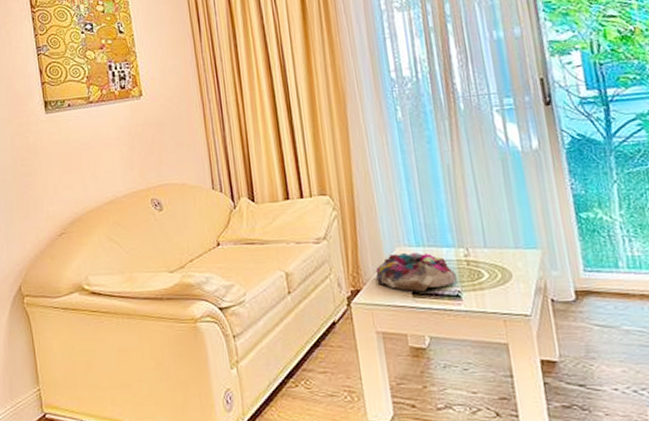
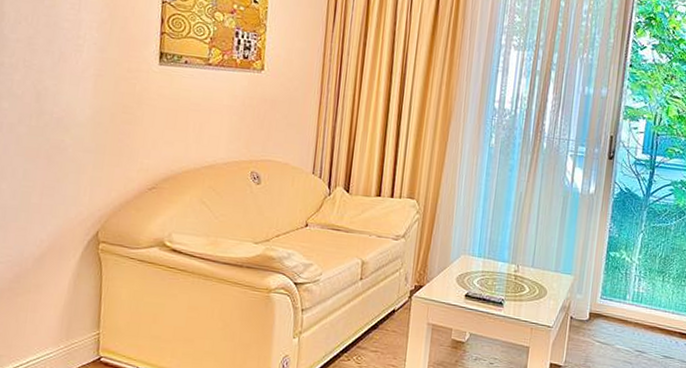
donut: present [375,253,457,292] -> none [438,260,504,296]

